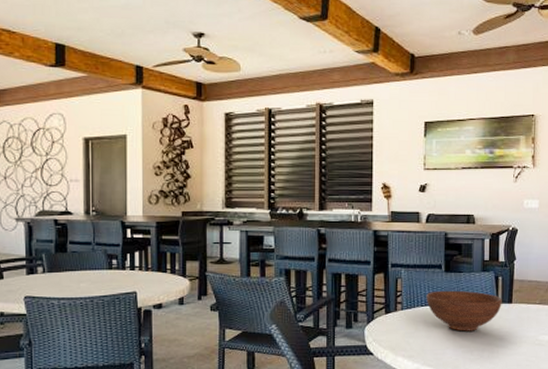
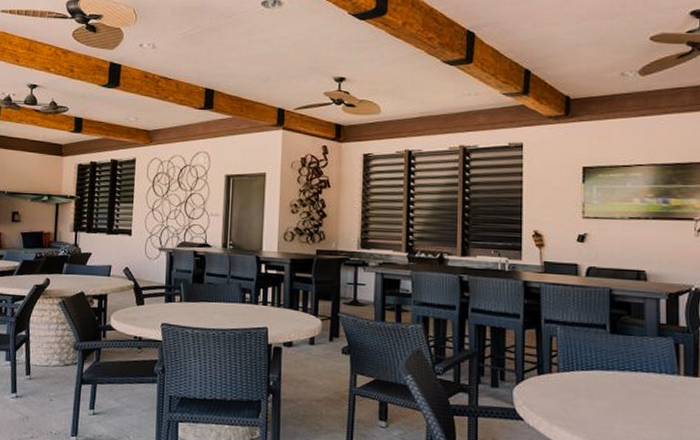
bowl: present [426,290,502,332] -> none [587,354,685,406]

